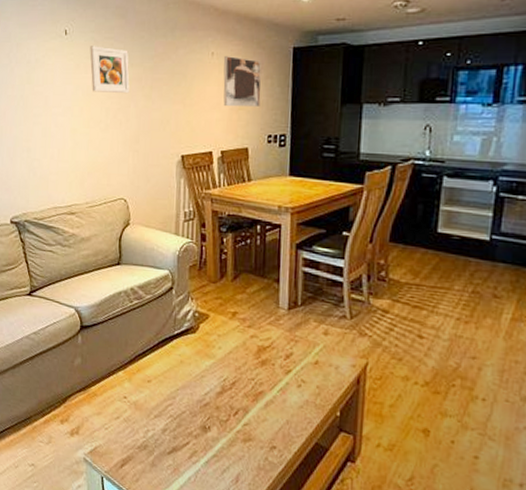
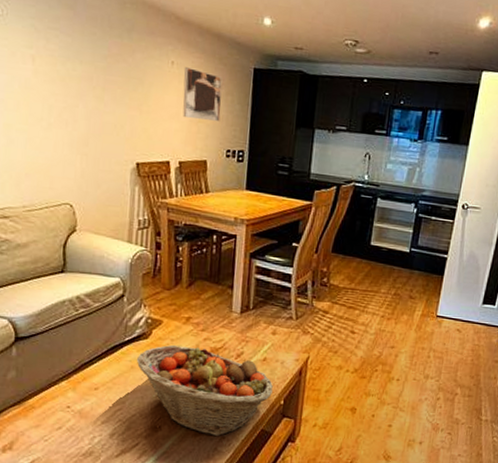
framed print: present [90,46,130,94] -> none [29,33,78,93]
fruit basket: none [185,341,327,445] -> present [136,345,273,436]

